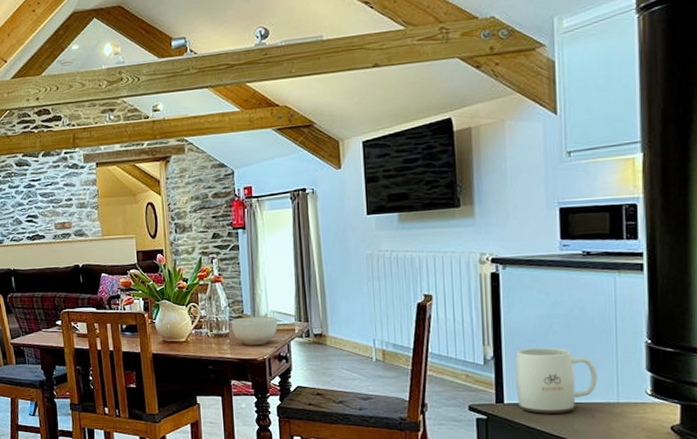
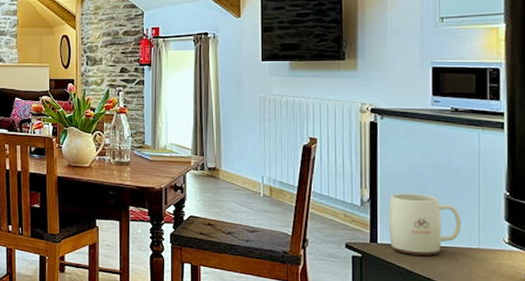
bowl: present [231,316,278,346] -> none [132,147,176,175]

